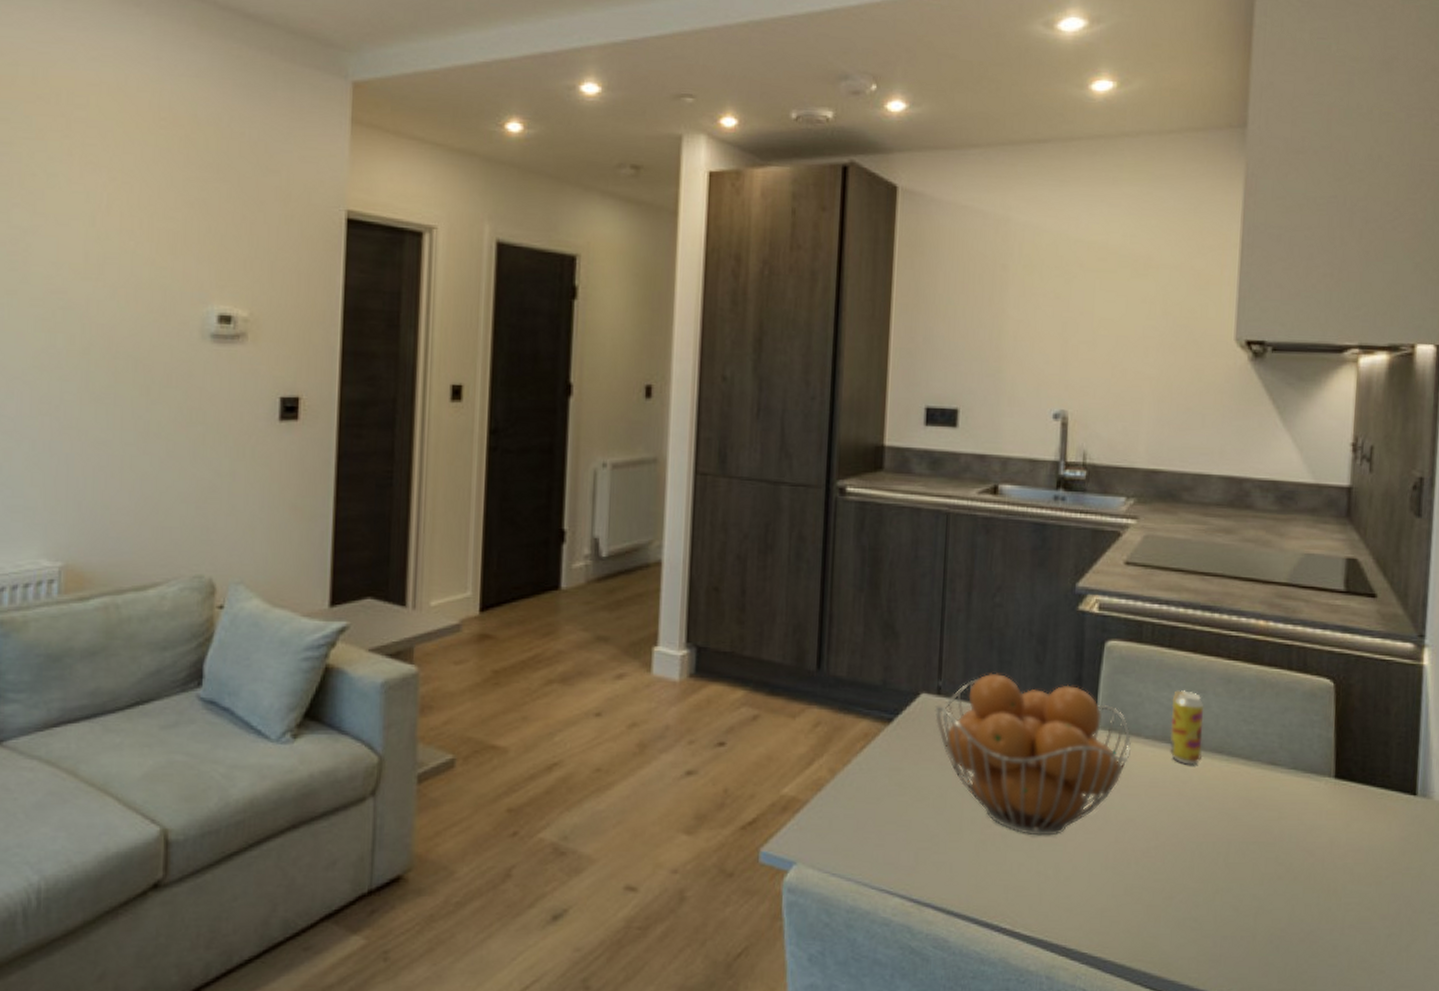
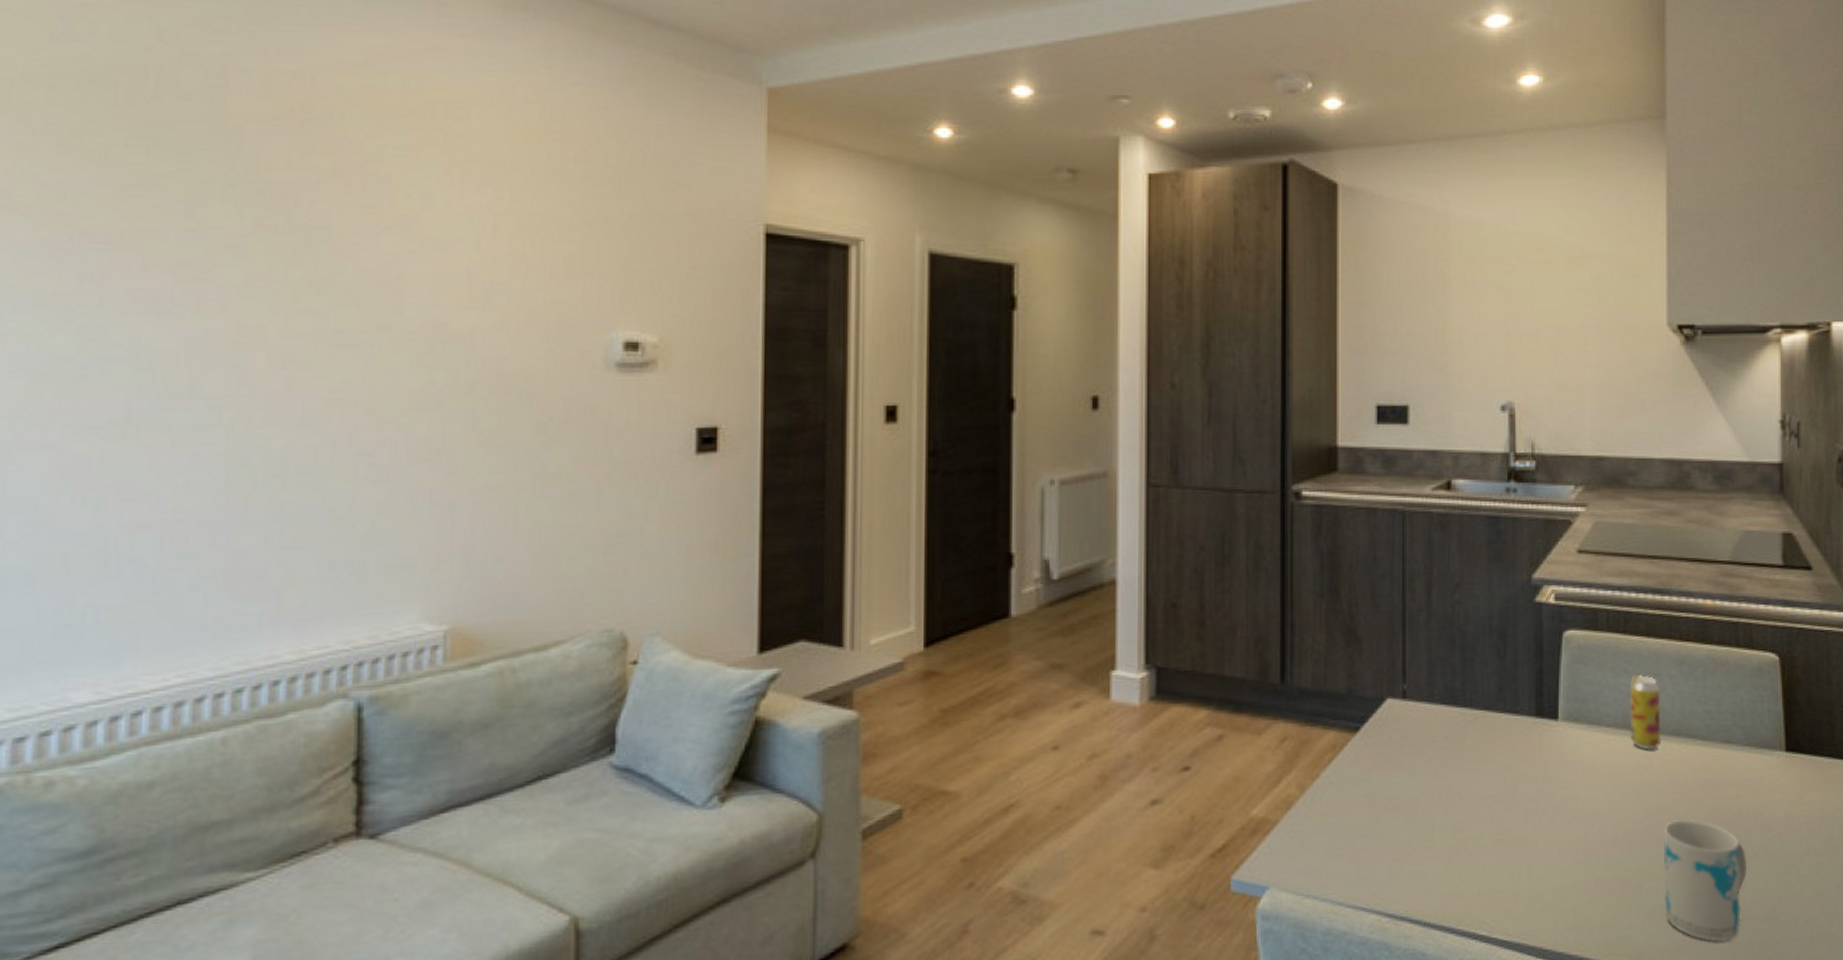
fruit basket: present [935,673,1132,836] -> none [1401,671,1594,836]
mug: none [1195,836,1285,960] -> present [1663,819,1746,942]

